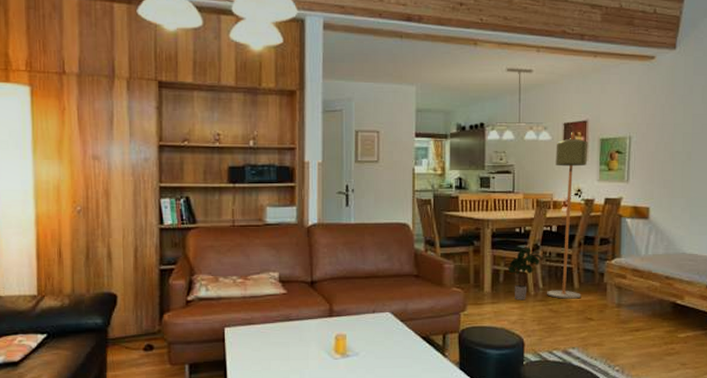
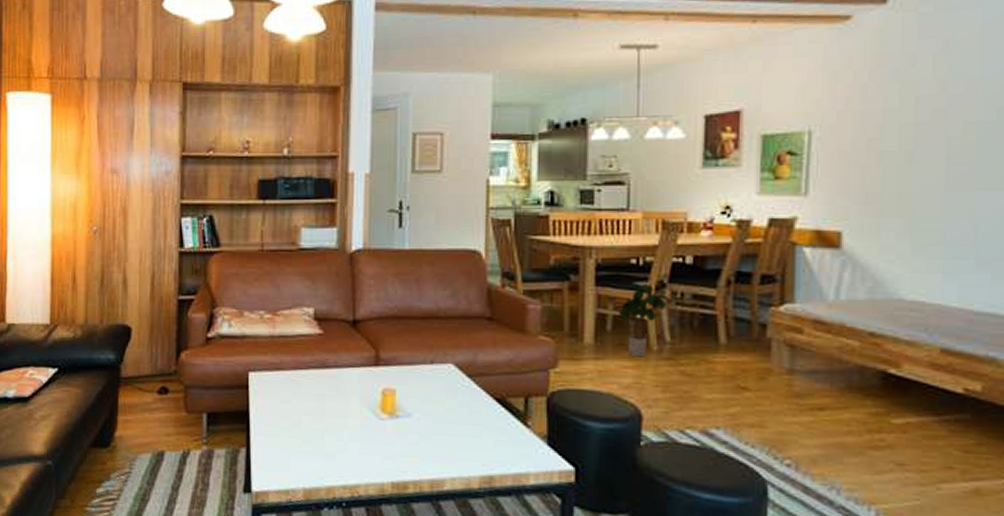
floor lamp: present [547,132,588,299] -> none [677,127,743,359]

